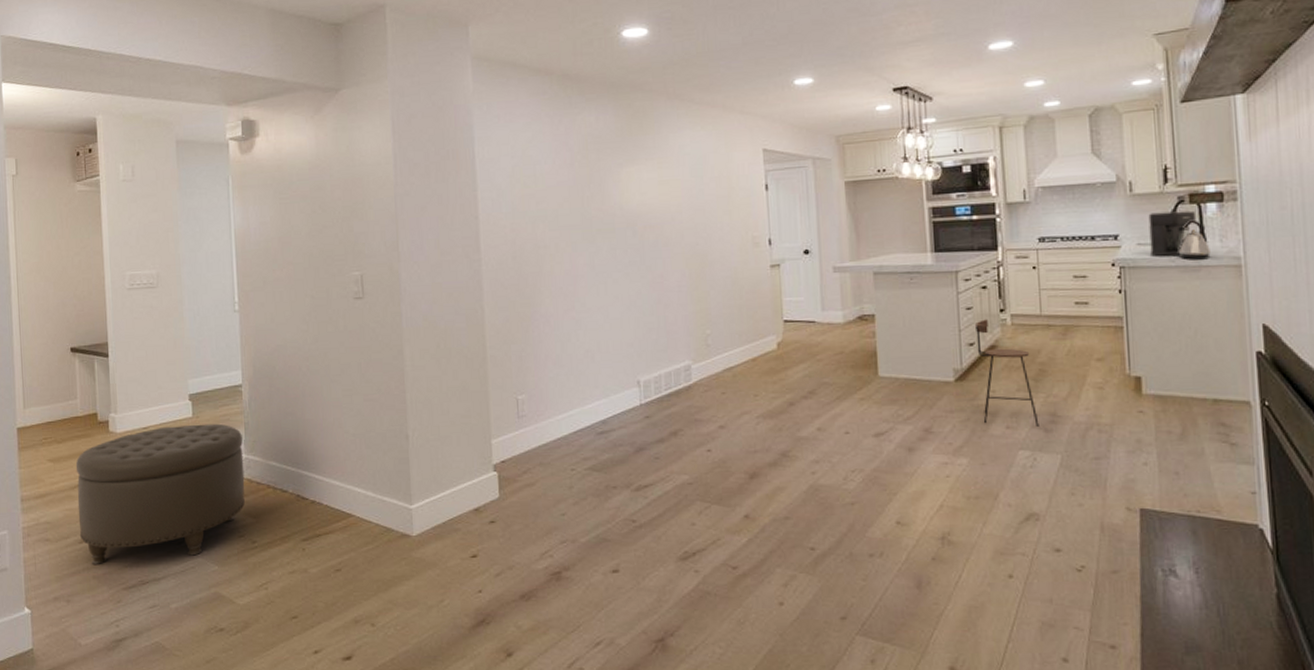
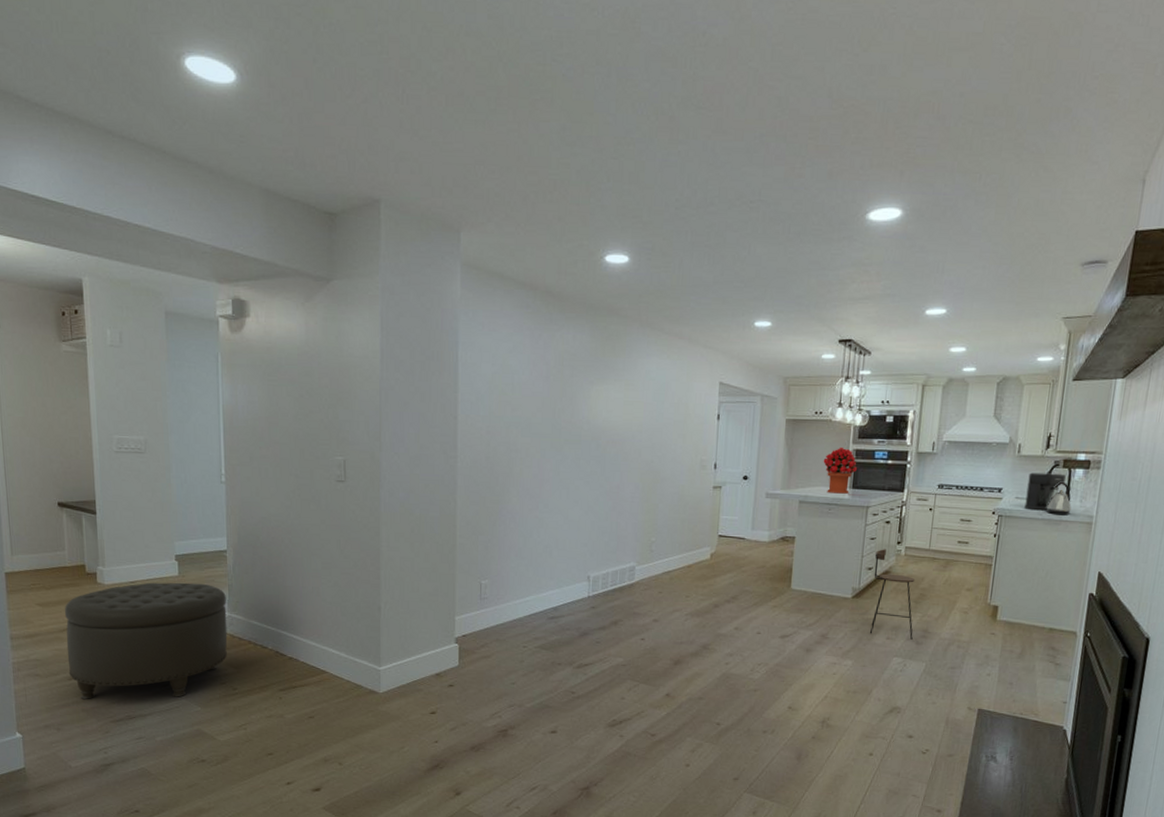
bouquet: none [895,206,936,260] -> present [823,447,857,494]

